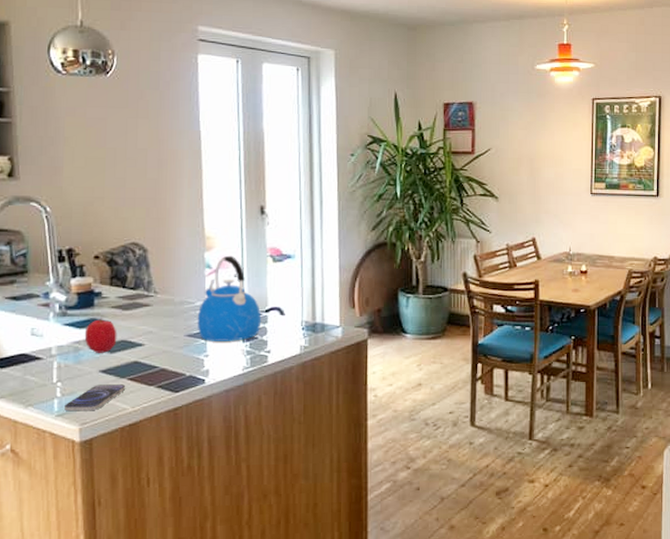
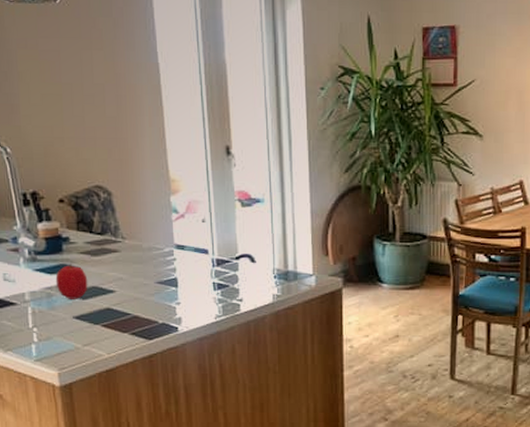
smartphone: present [64,384,125,412] -> none [42,331,99,357]
kettle: present [197,255,262,341] -> none [166,199,232,289]

